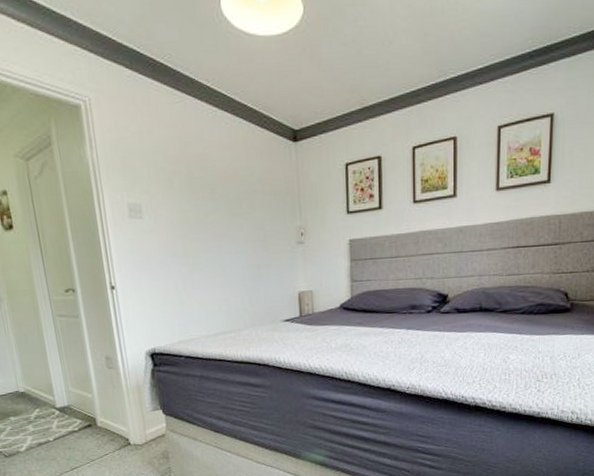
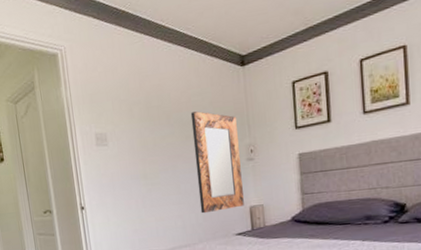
home mirror: none [237,187,293,298] -> present [190,111,244,214]

